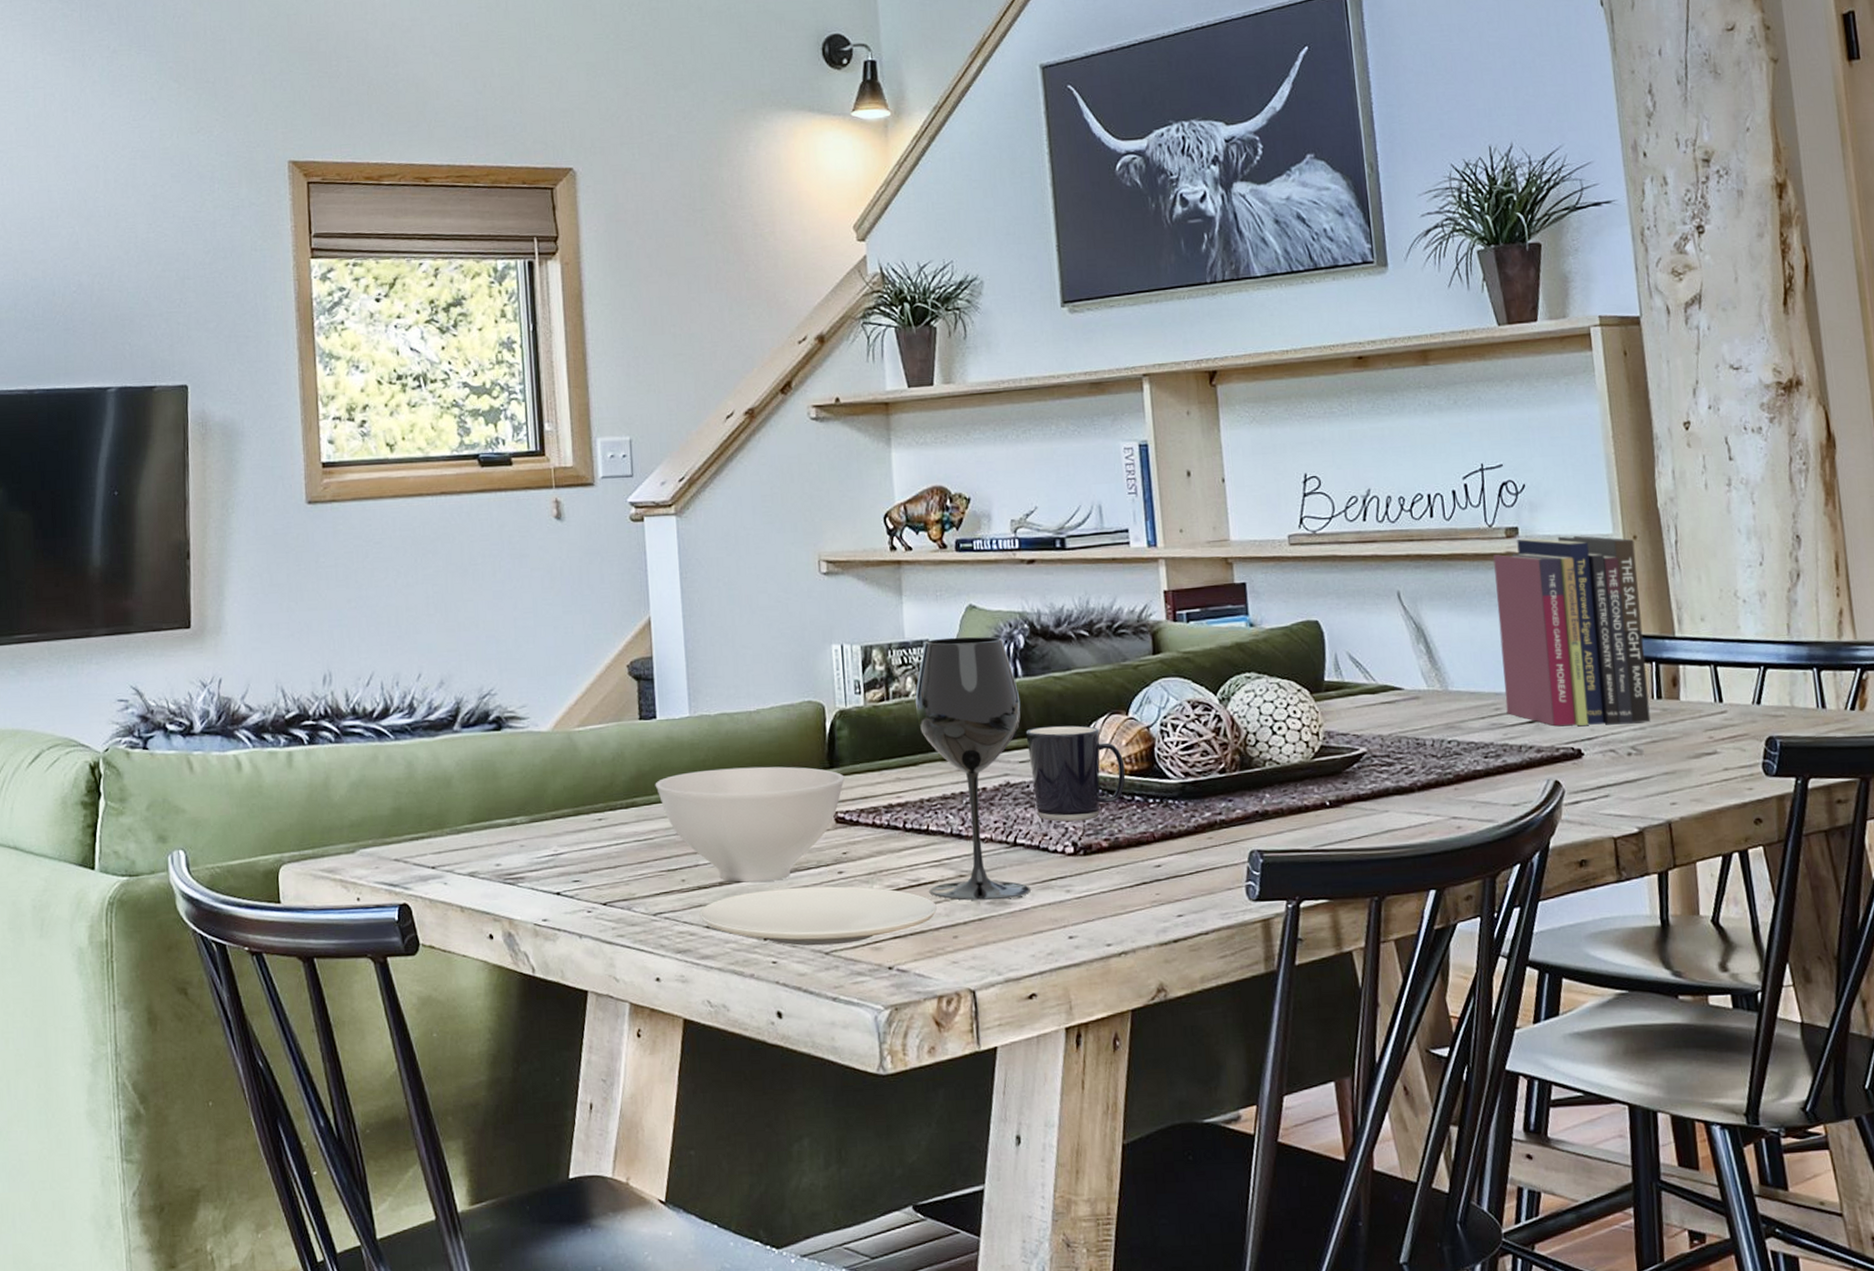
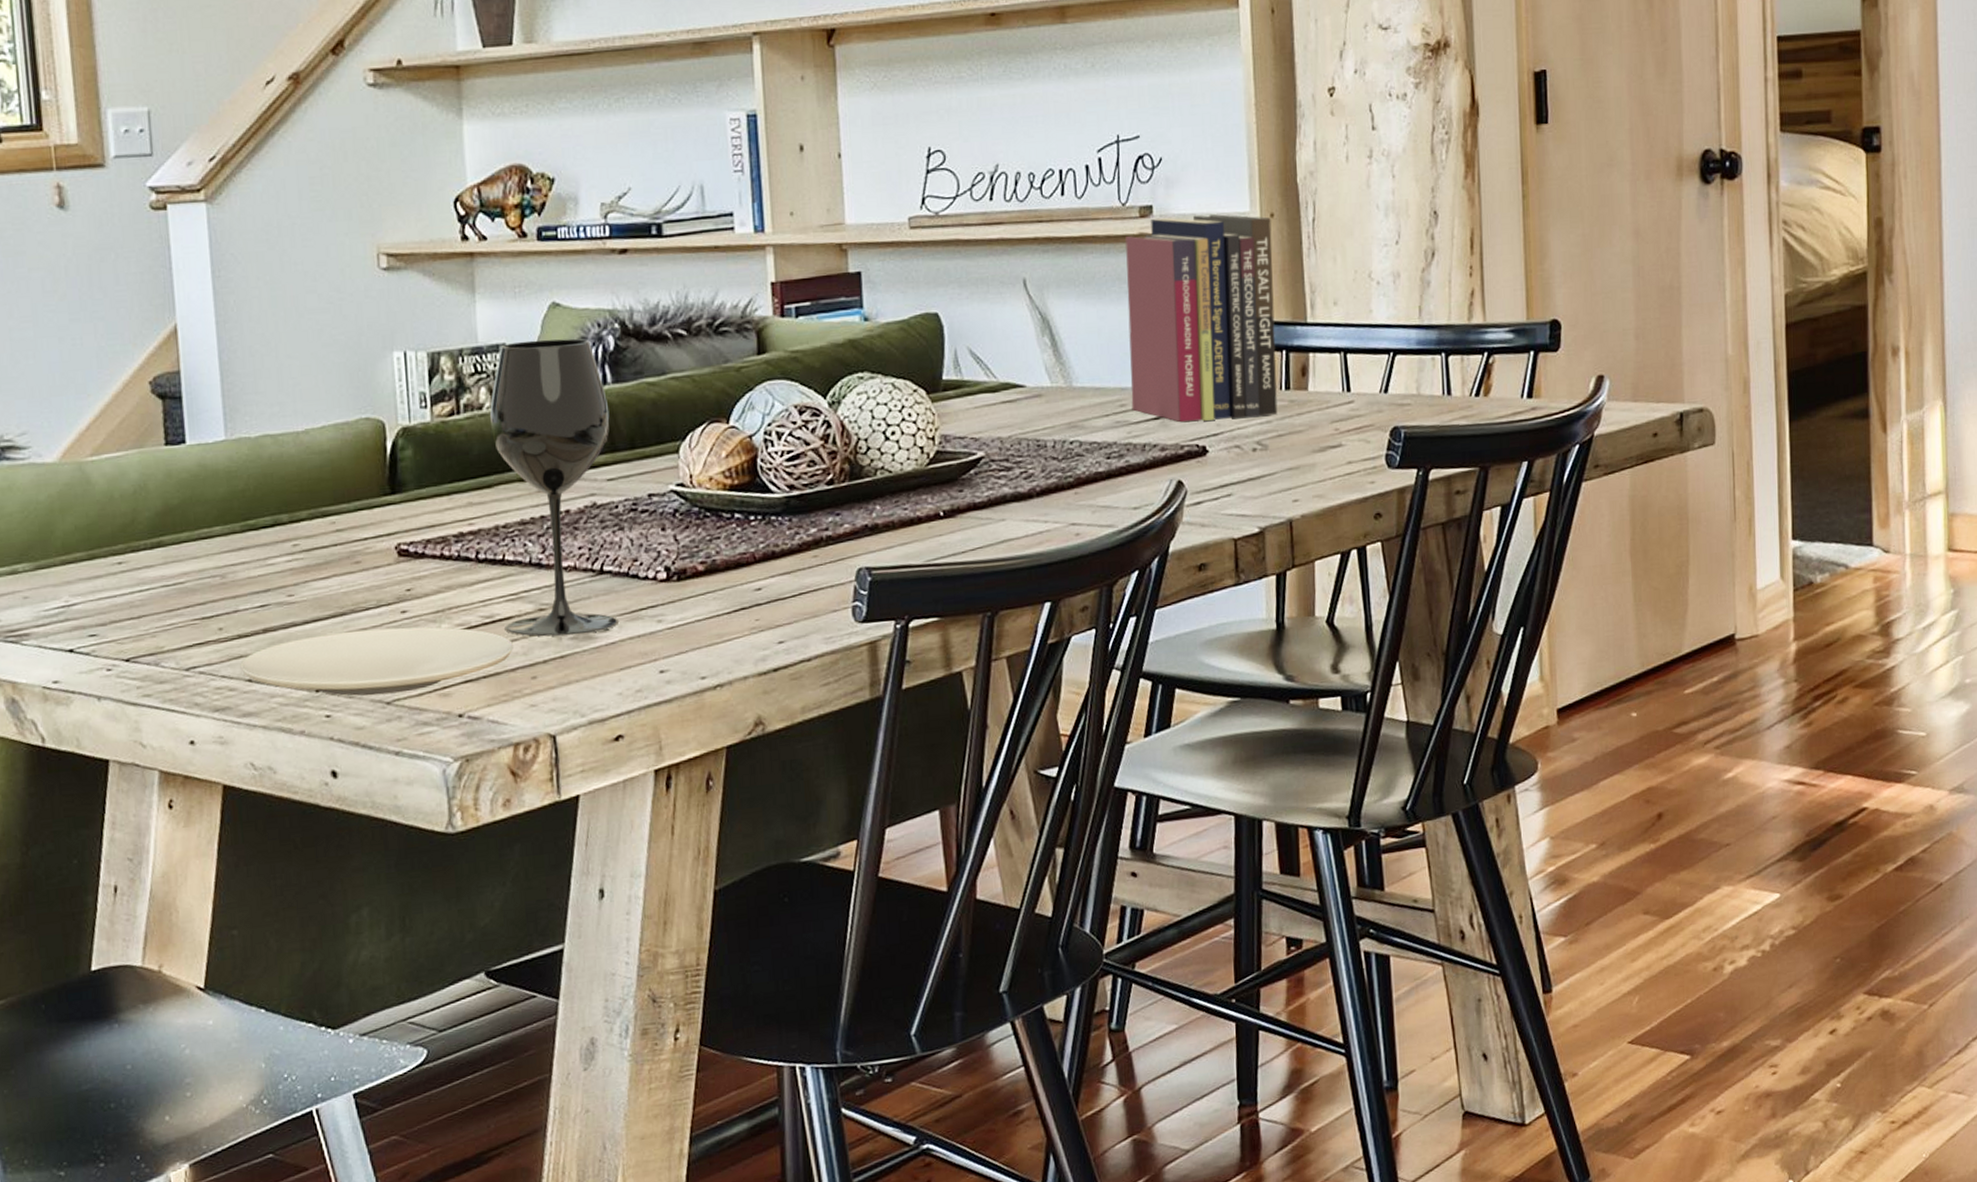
bowl: present [655,766,845,883] -> none [185,494,408,629]
mug: present [1025,725,1126,822] -> none [614,436,725,545]

